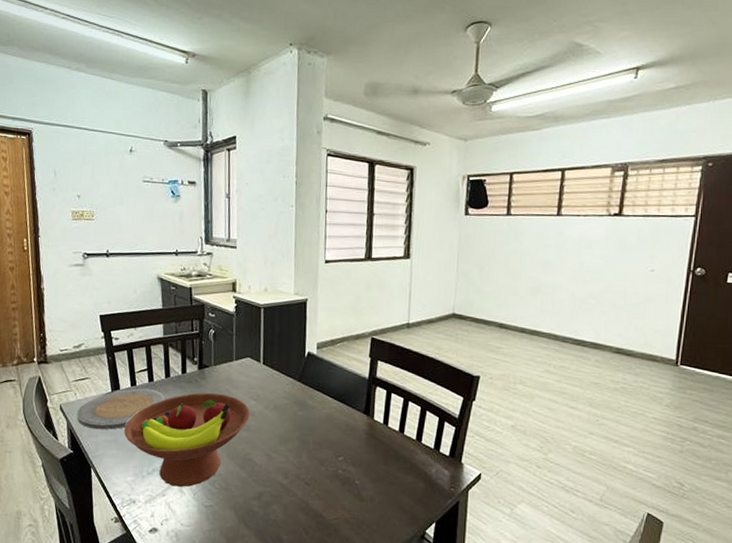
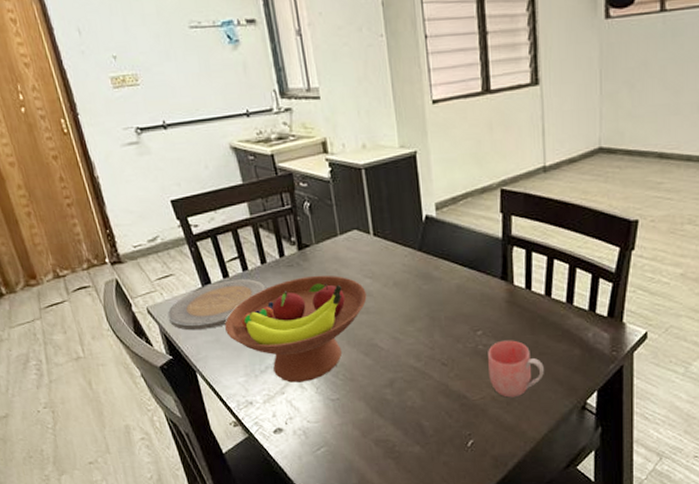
mug: none [344,467,392,521] -> present [488,340,544,398]

